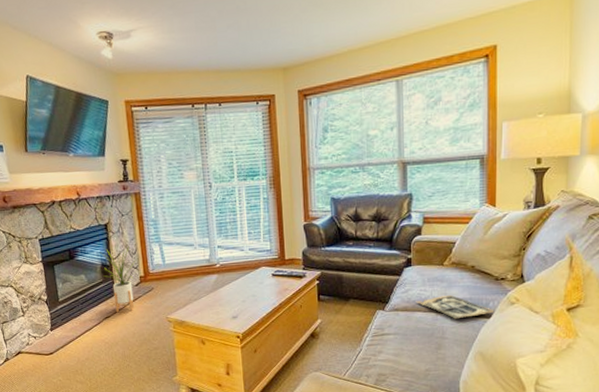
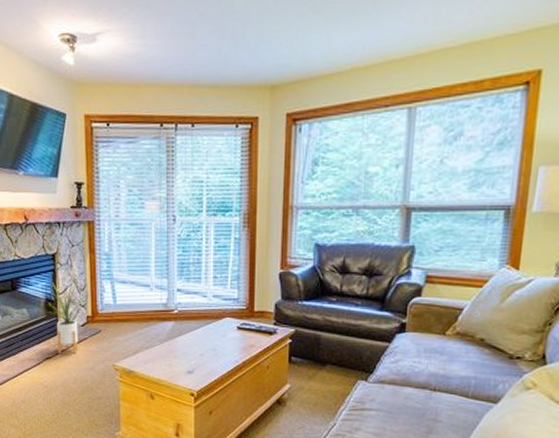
magazine: present [416,294,494,319] -> none [407,370,504,400]

